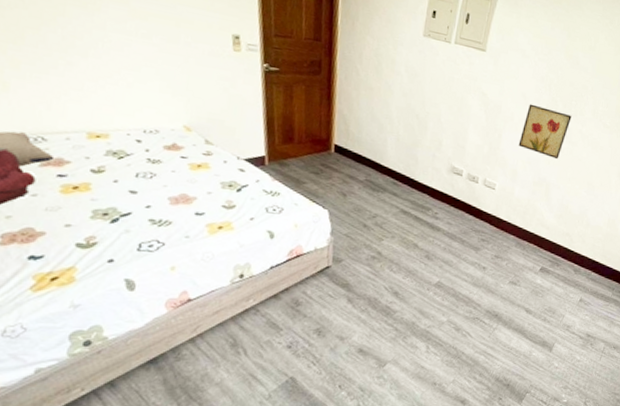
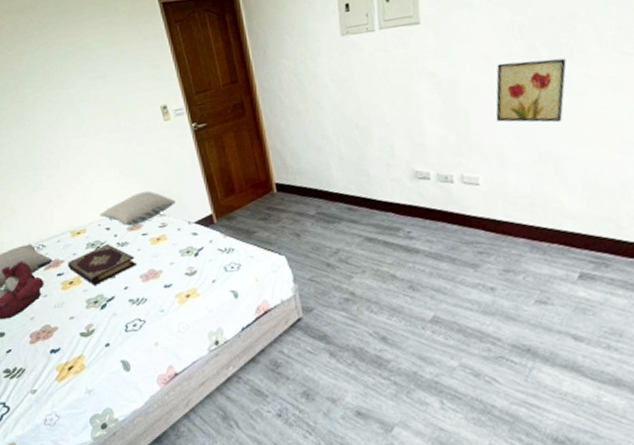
book: none [75,156,167,197] -> present [68,244,137,285]
pillow: none [130,113,227,146] -> present [99,190,175,226]

